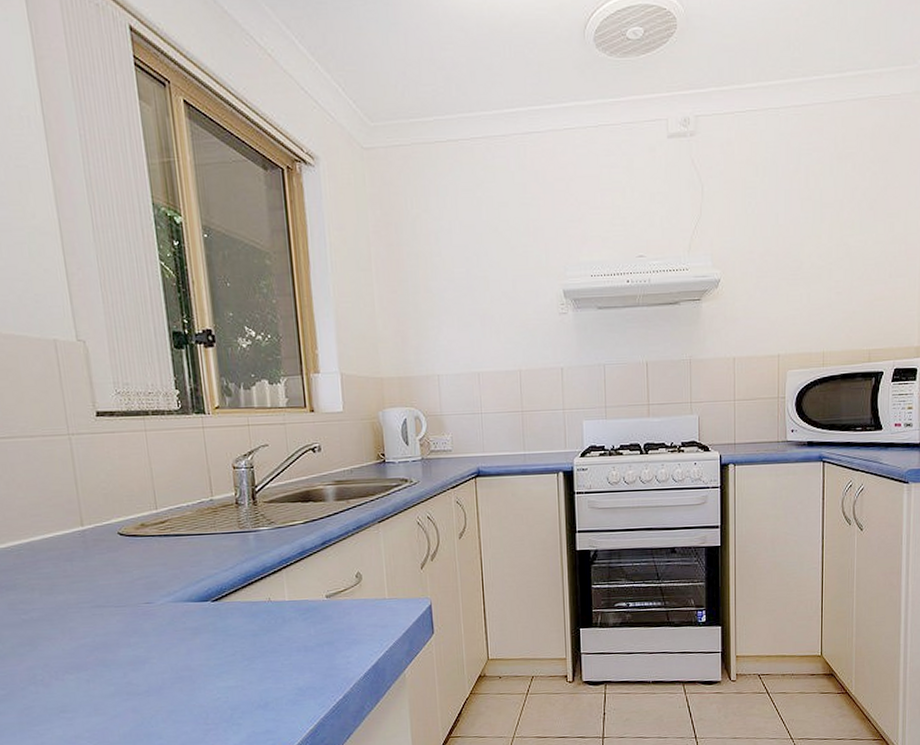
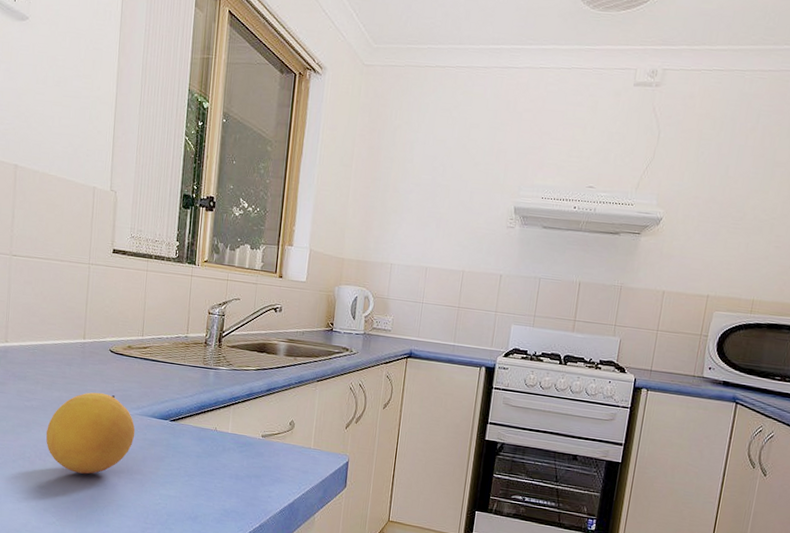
fruit: none [57,585,172,686] -> present [45,392,136,474]

